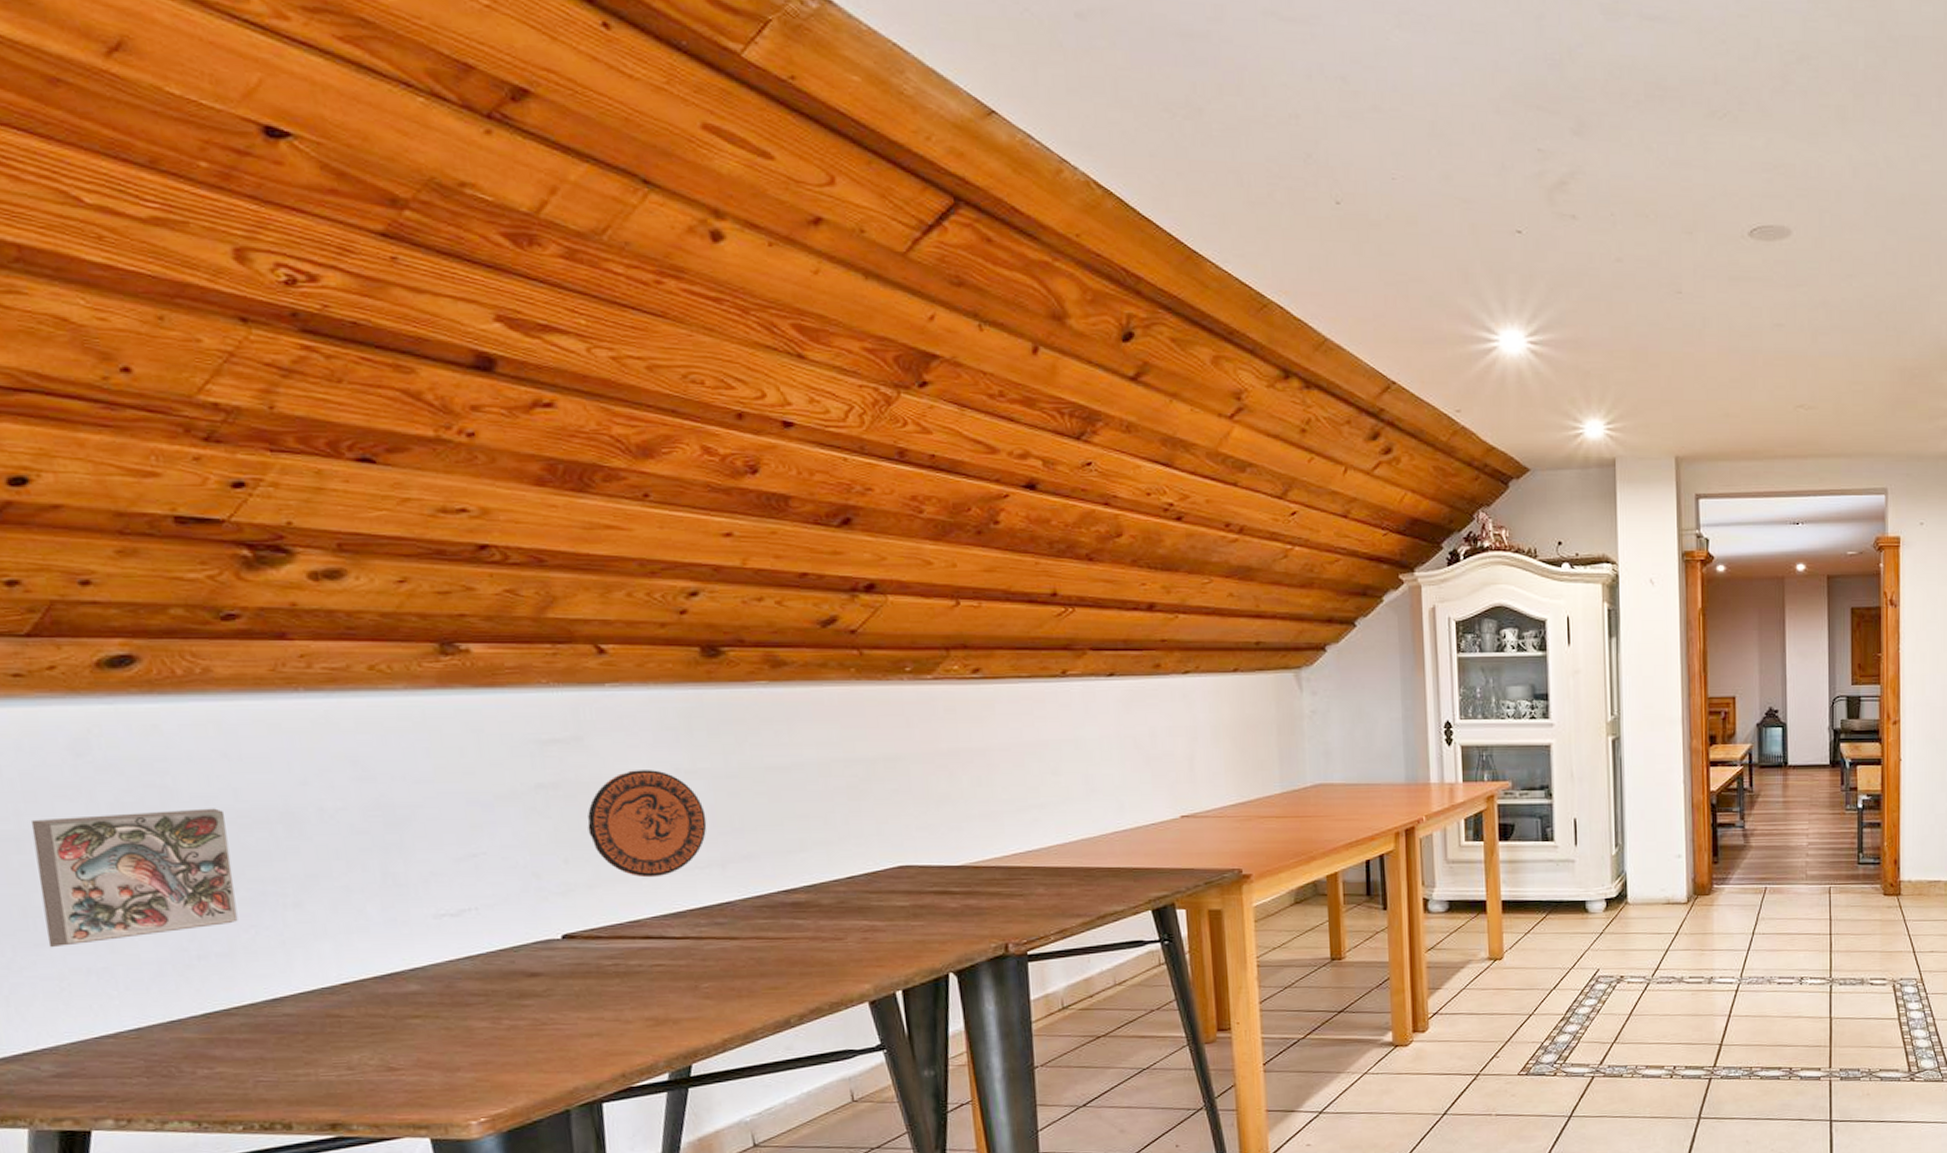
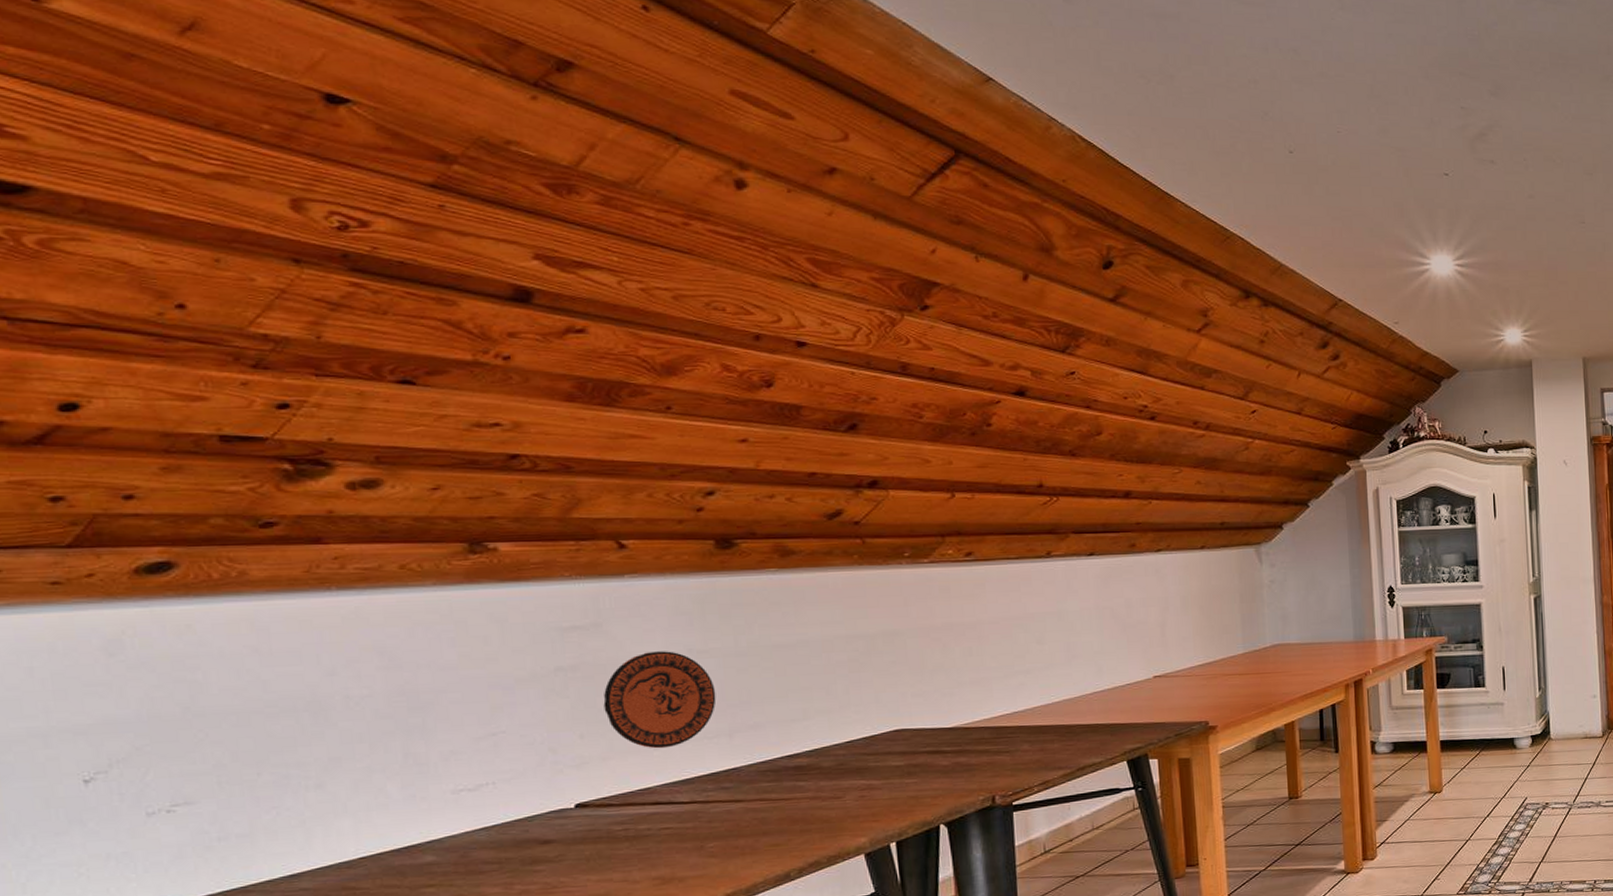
decorative tile: present [30,808,238,948] -> none [59,699,260,836]

